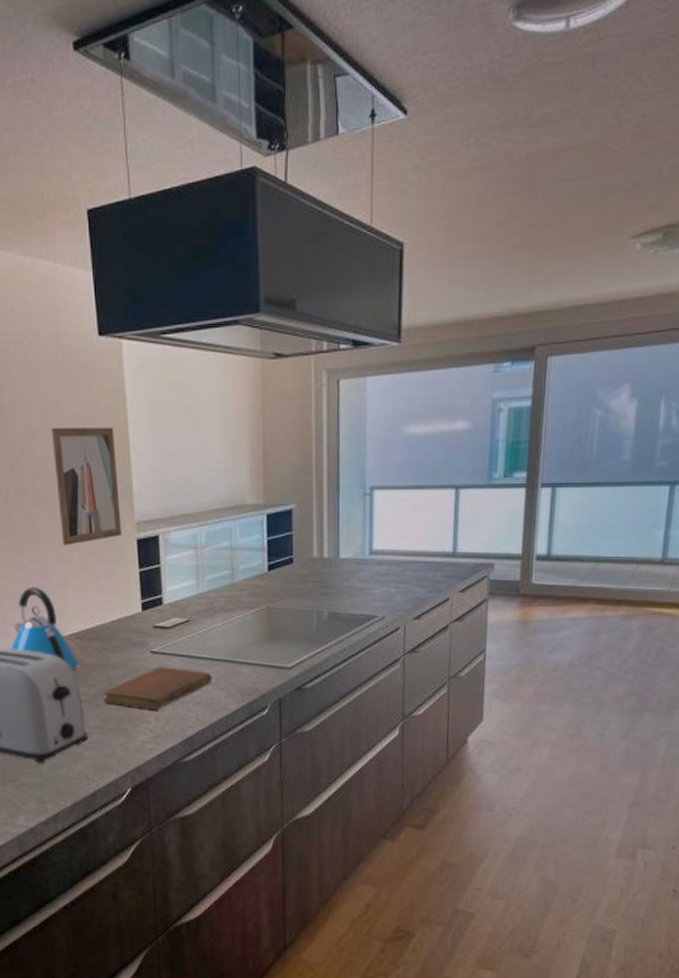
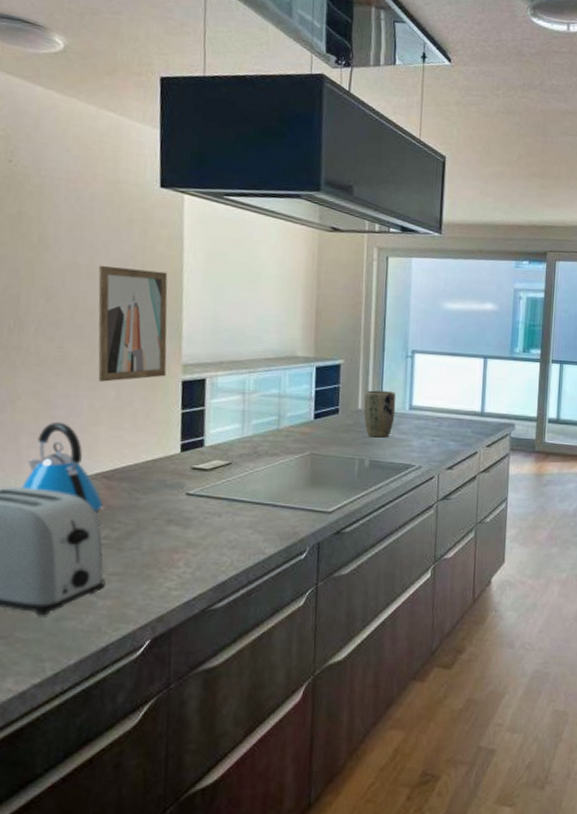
notebook: present [102,667,212,710] -> none [127,509,251,555]
plant pot: none [320,535,355,587] -> present [363,390,396,438]

